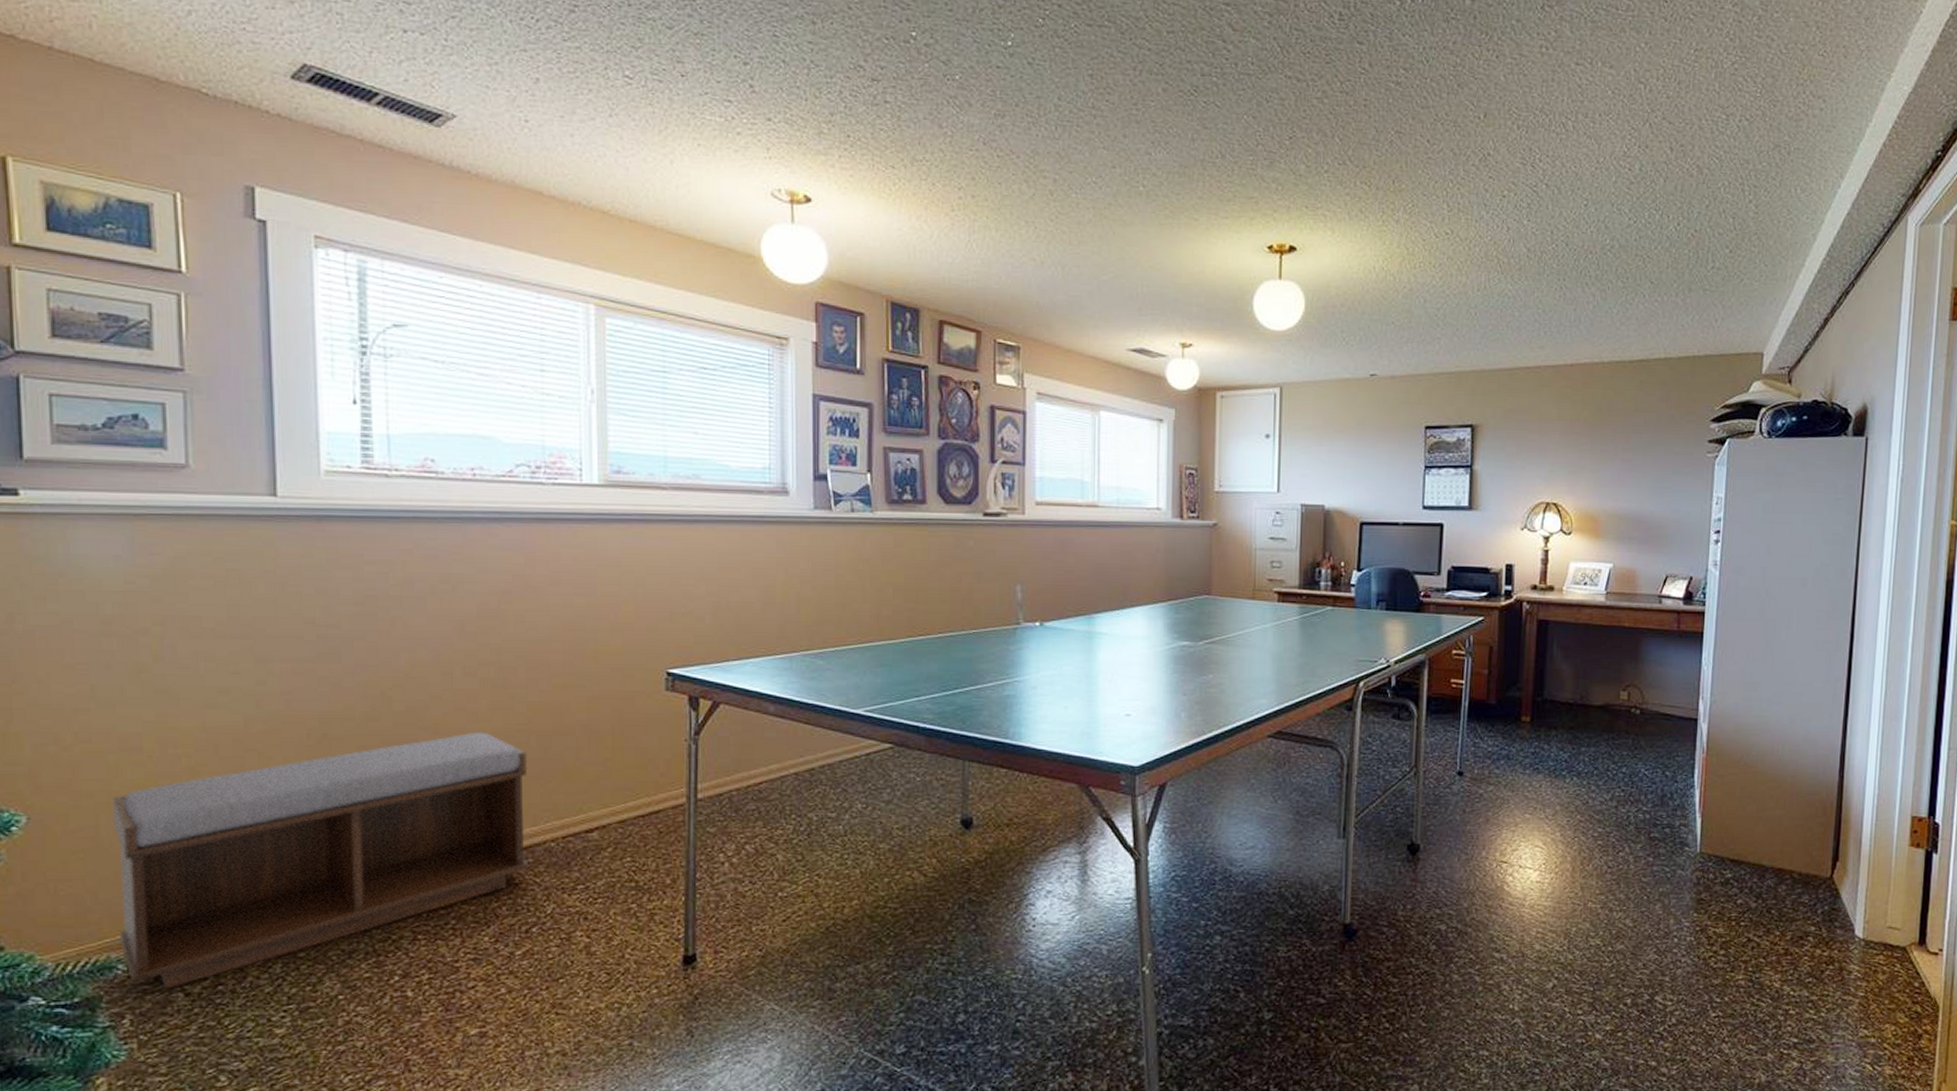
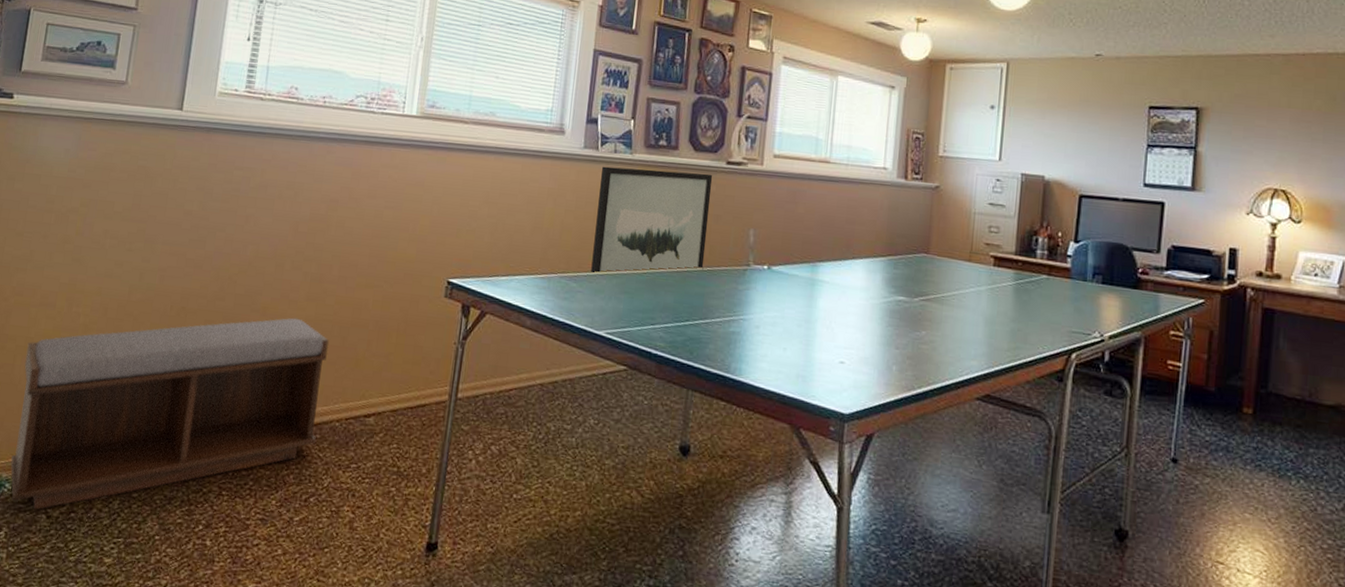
wall art: none [838,527,969,647] -> present [591,166,713,272]

